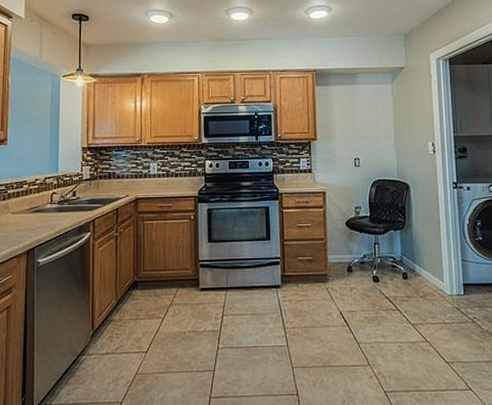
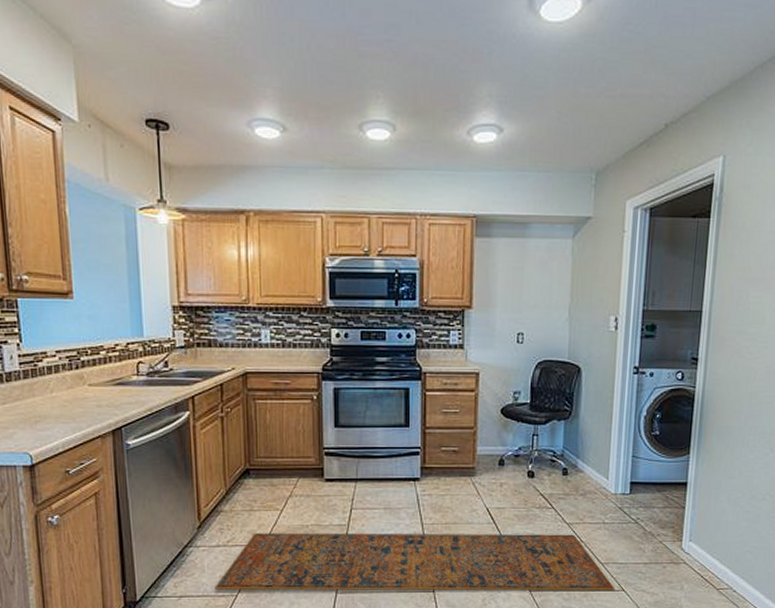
rug: none [102,334,463,397] -> present [214,533,615,591]

